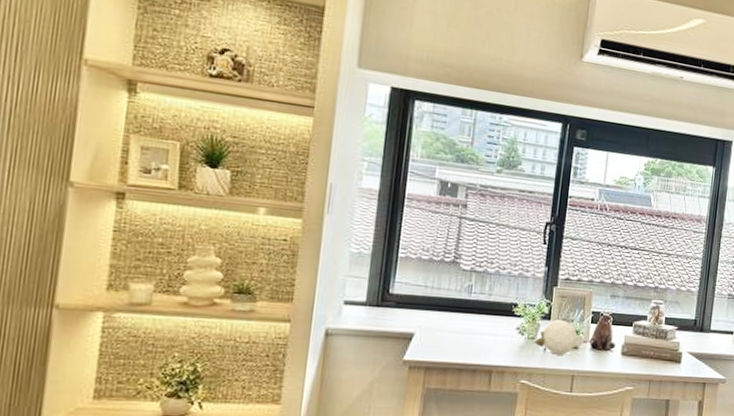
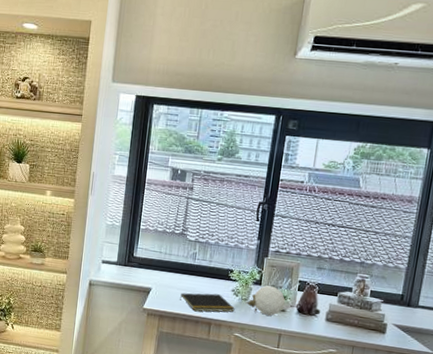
notepad: none [451,334,521,359] -> present [179,293,235,312]

